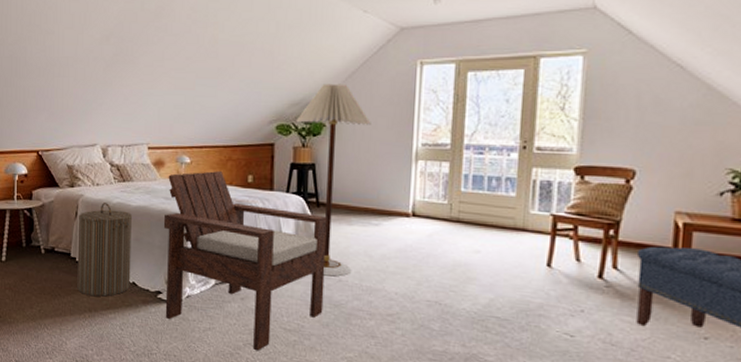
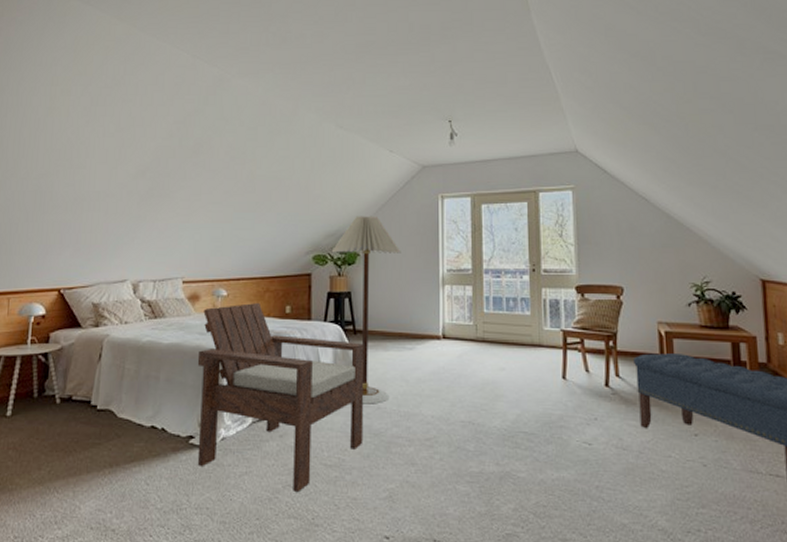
laundry hamper: present [77,203,133,297] -> none [97,342,164,448]

